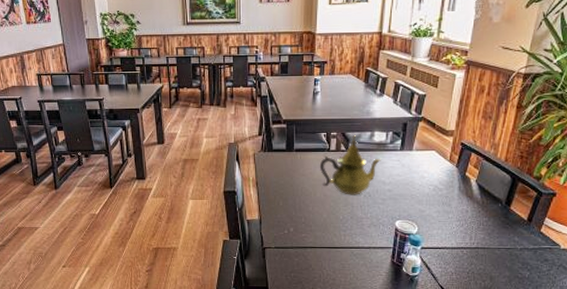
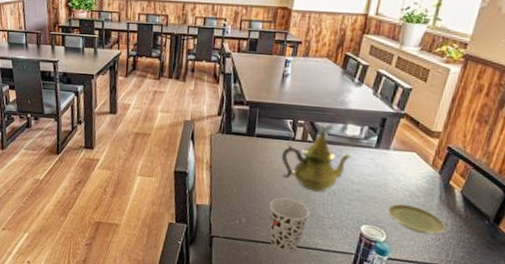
cup: none [313,204,349,254] -> present [269,197,309,253]
plate: none [416,197,467,221] -> present [387,203,446,234]

